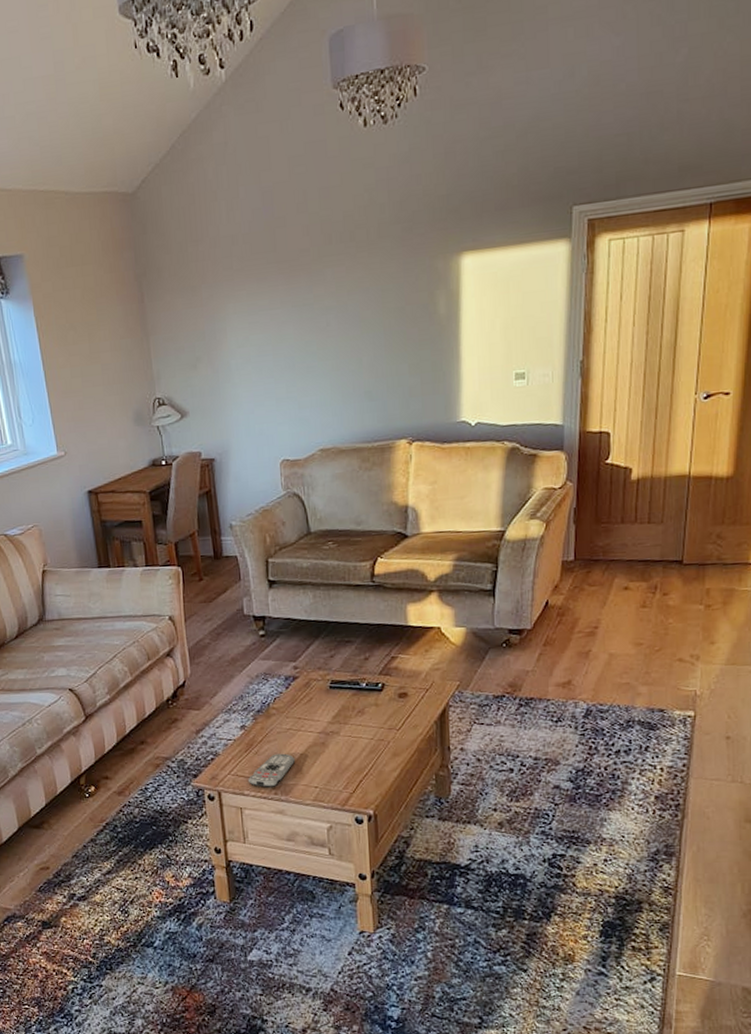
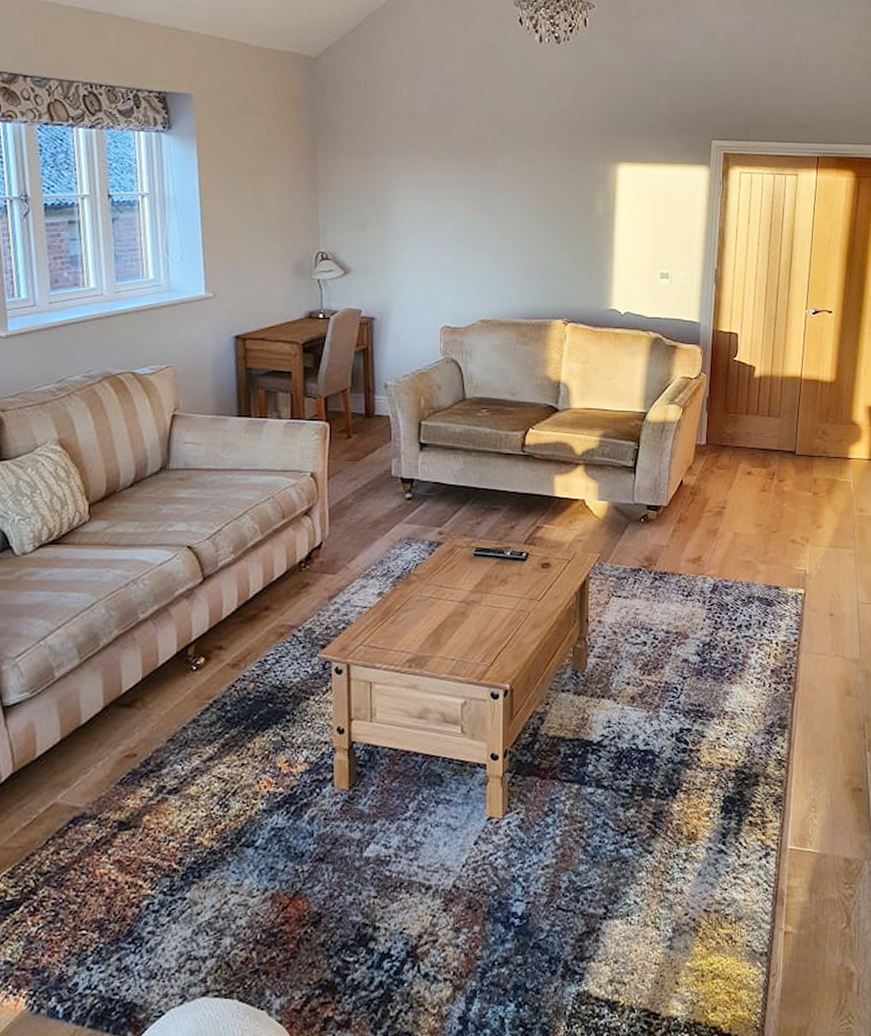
remote control: present [247,753,296,788] -> none [380,623,434,660]

